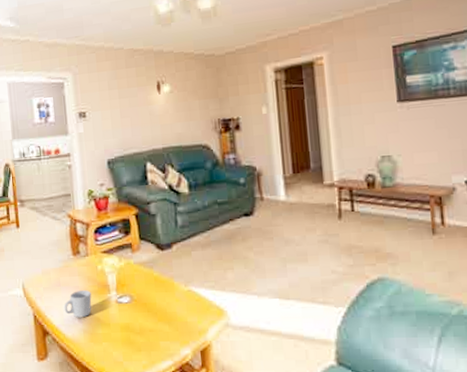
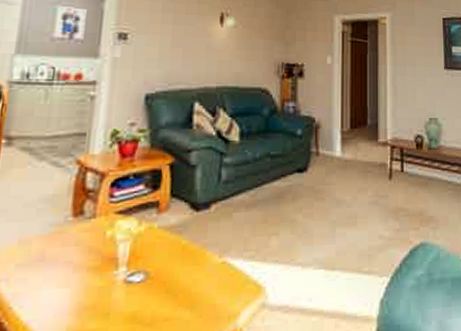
mug: present [64,290,92,318] -> none [42,266,90,308]

